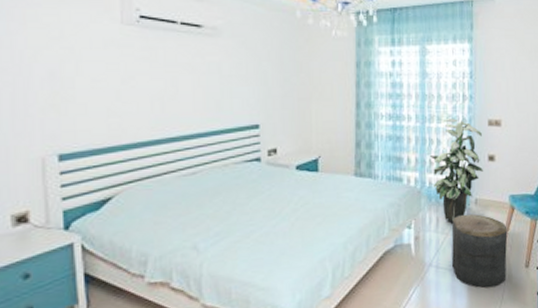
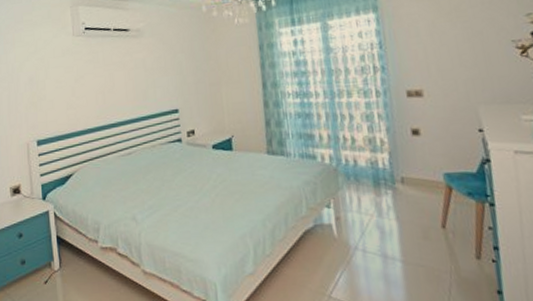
indoor plant: present [429,118,483,222] -> none [342,92,407,203]
stool: present [451,213,508,288] -> none [376,193,452,280]

